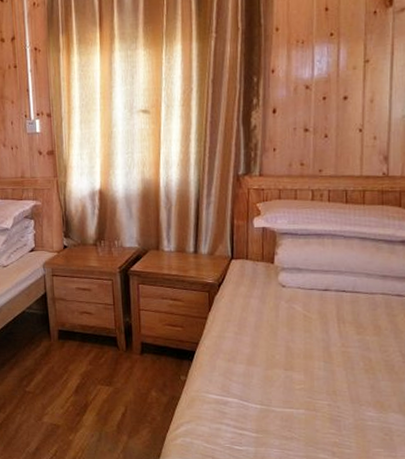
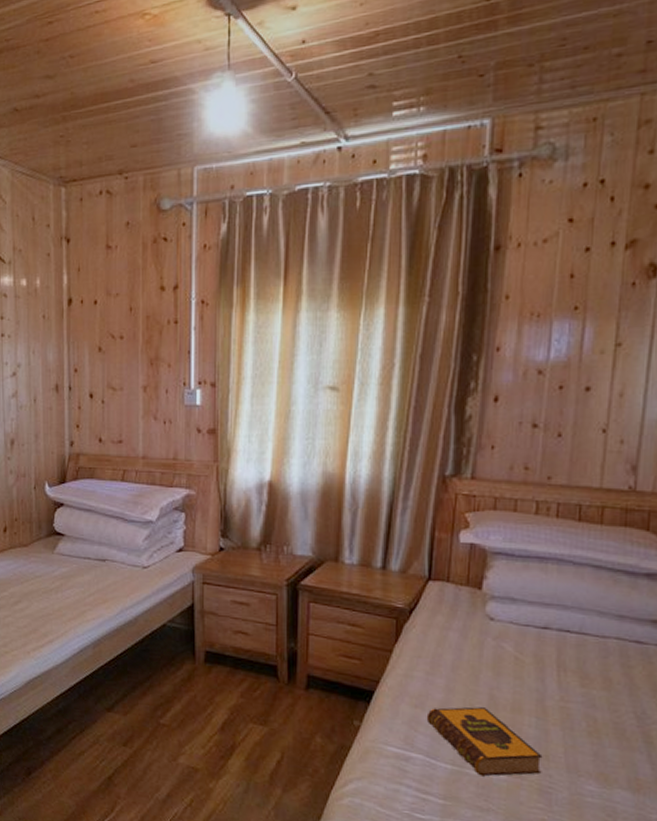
hardback book: none [238,357,331,412] -> present [426,707,543,777]

